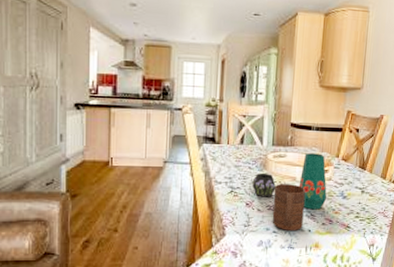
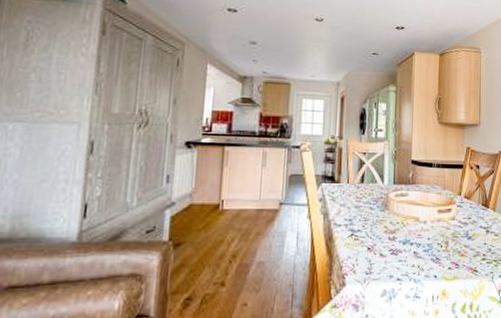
vase: present [252,152,327,210] -> none [373,190,452,253]
cup: present [272,184,306,230] -> none [395,225,429,277]

